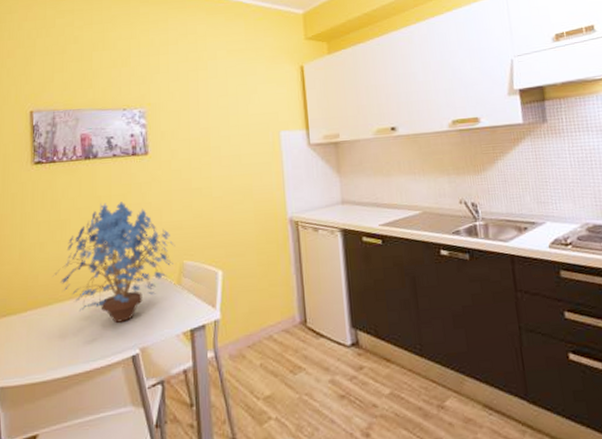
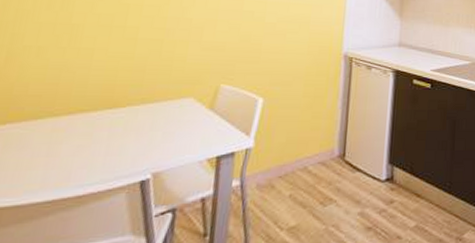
potted flower: present [53,201,176,323] -> none [50,12,214,144]

